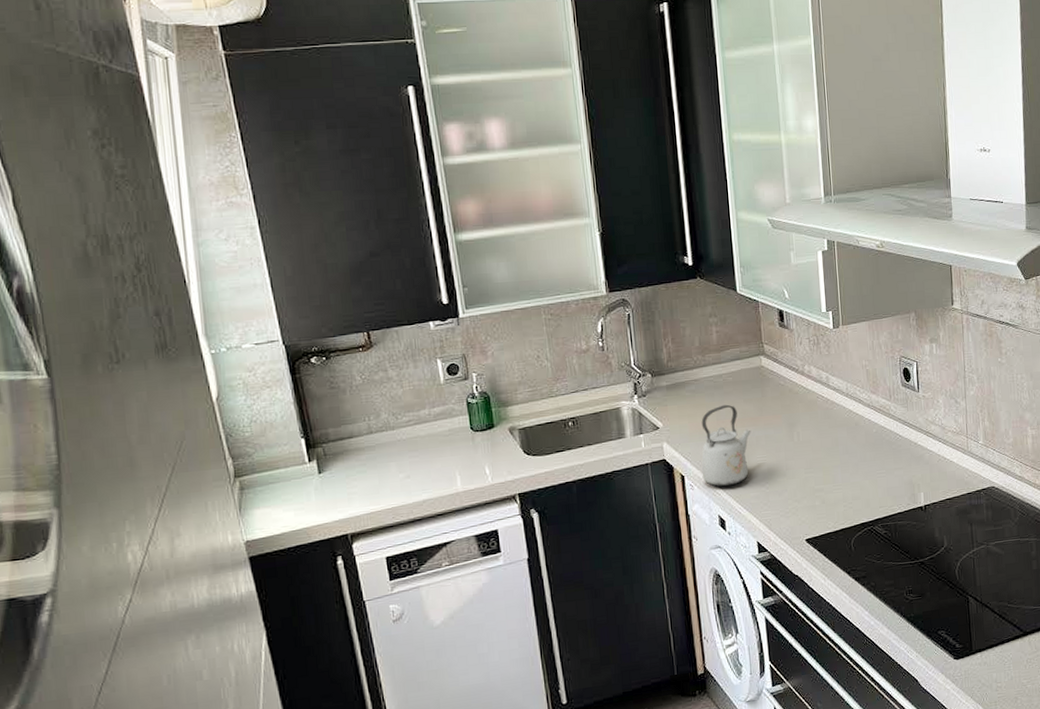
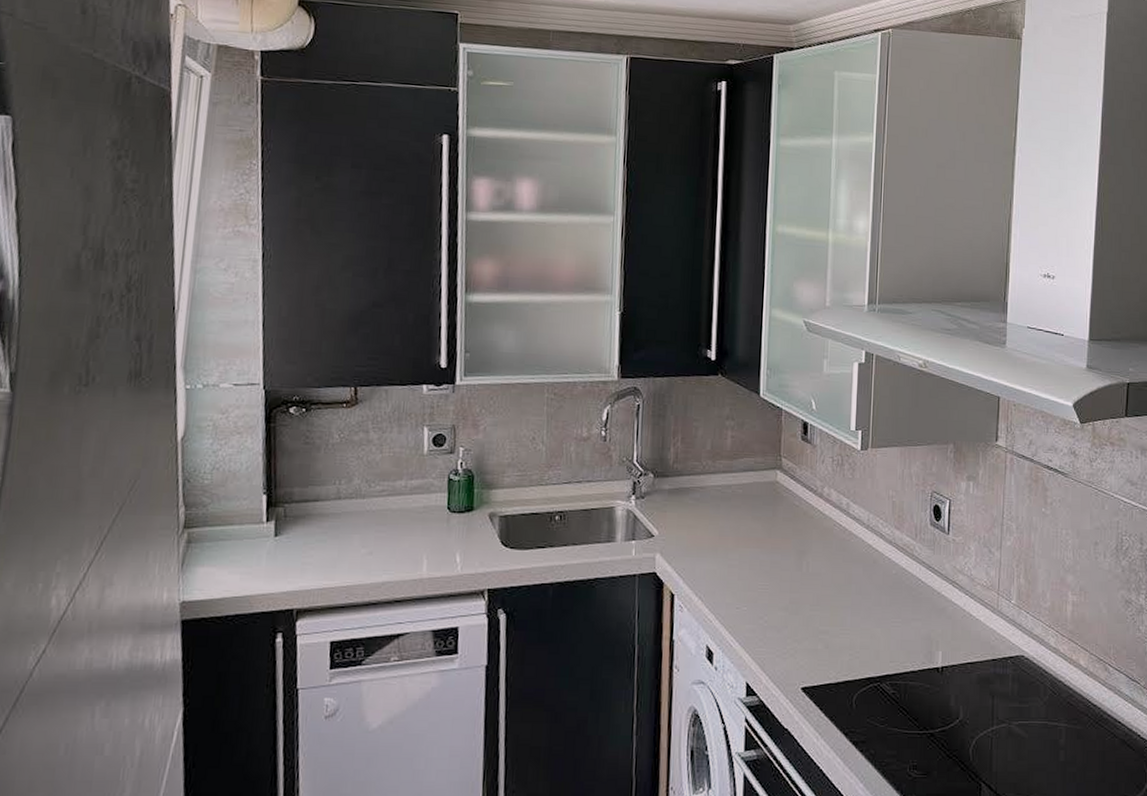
kettle: present [701,404,752,487] -> none [694,519,756,613]

